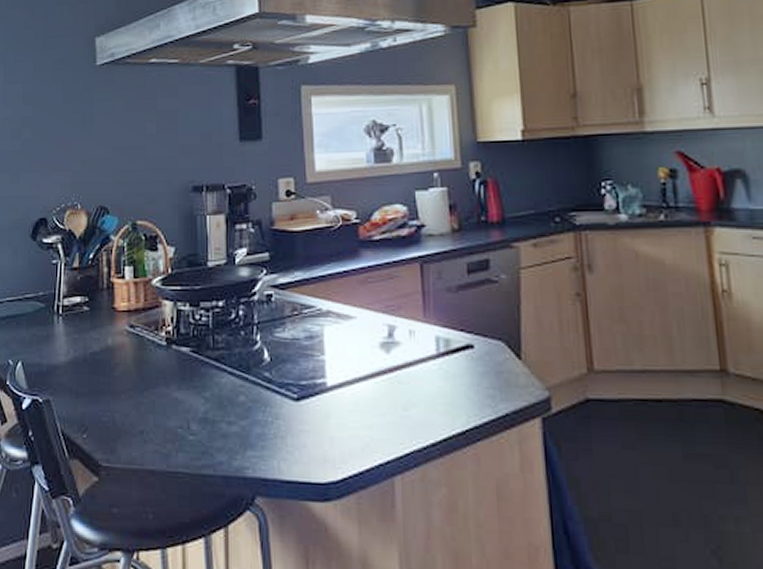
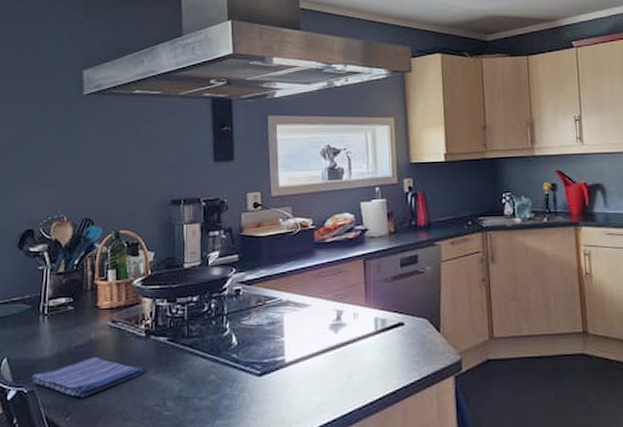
dish towel: none [47,366,165,413] -> present [32,357,144,398]

